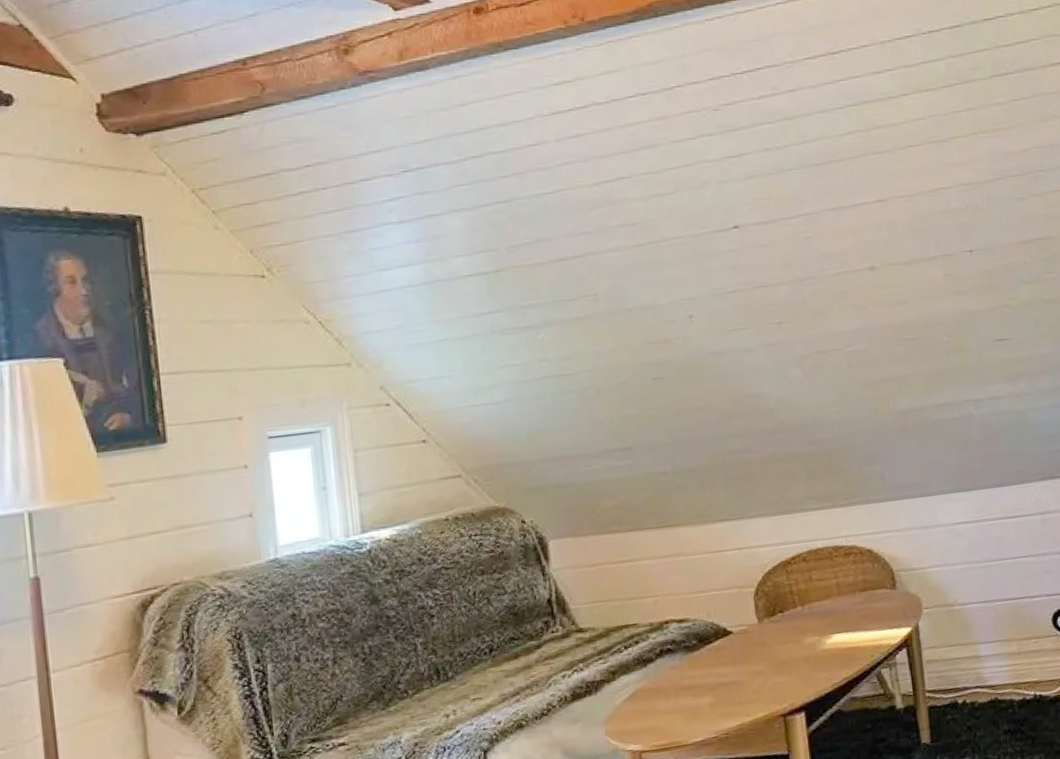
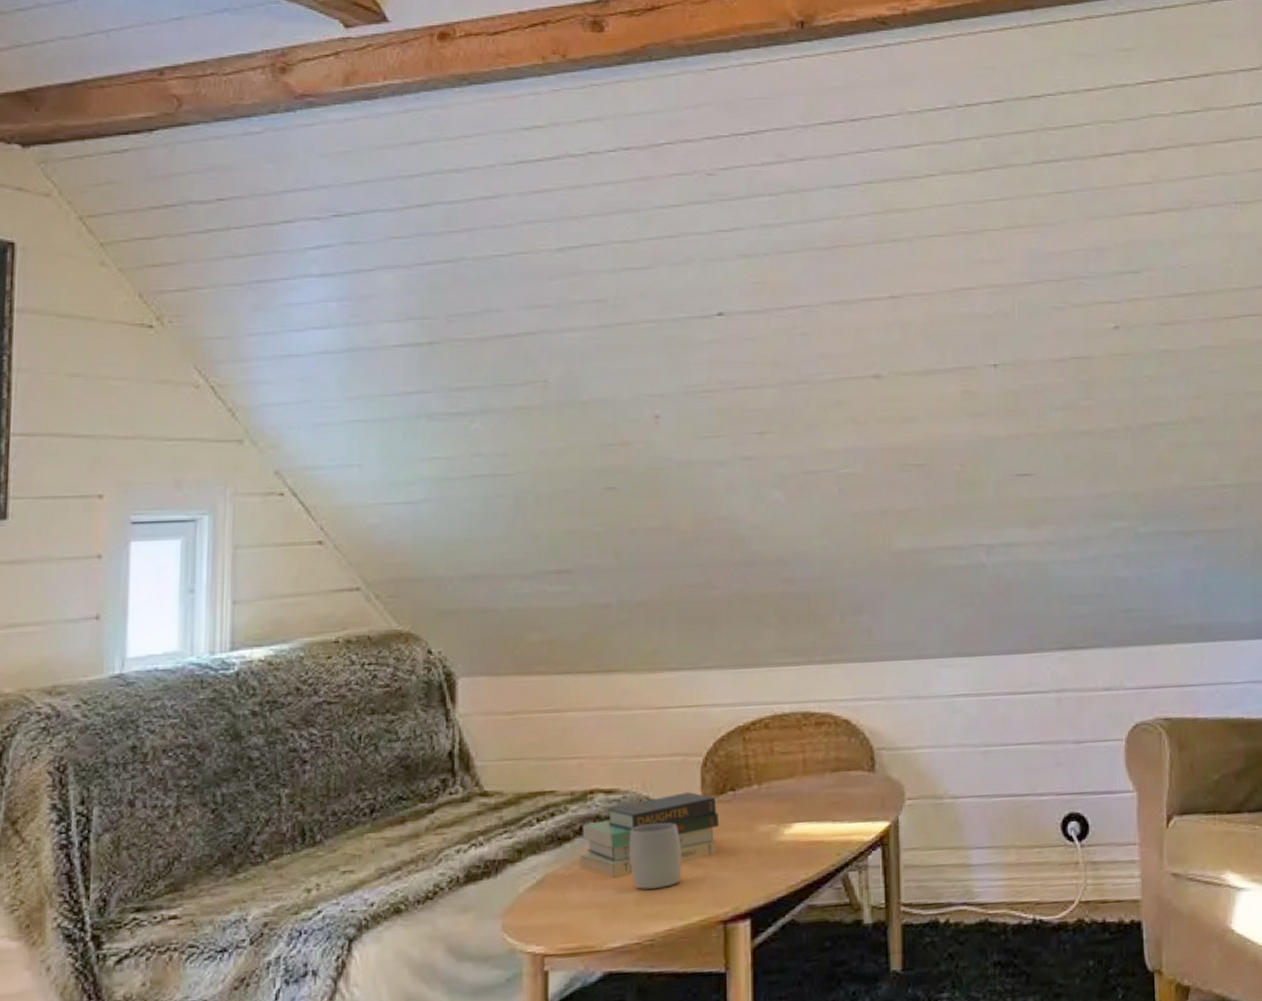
books: none [661,616,773,688] -> present [579,792,720,878]
mug: none [700,641,746,695] -> present [628,822,682,890]

